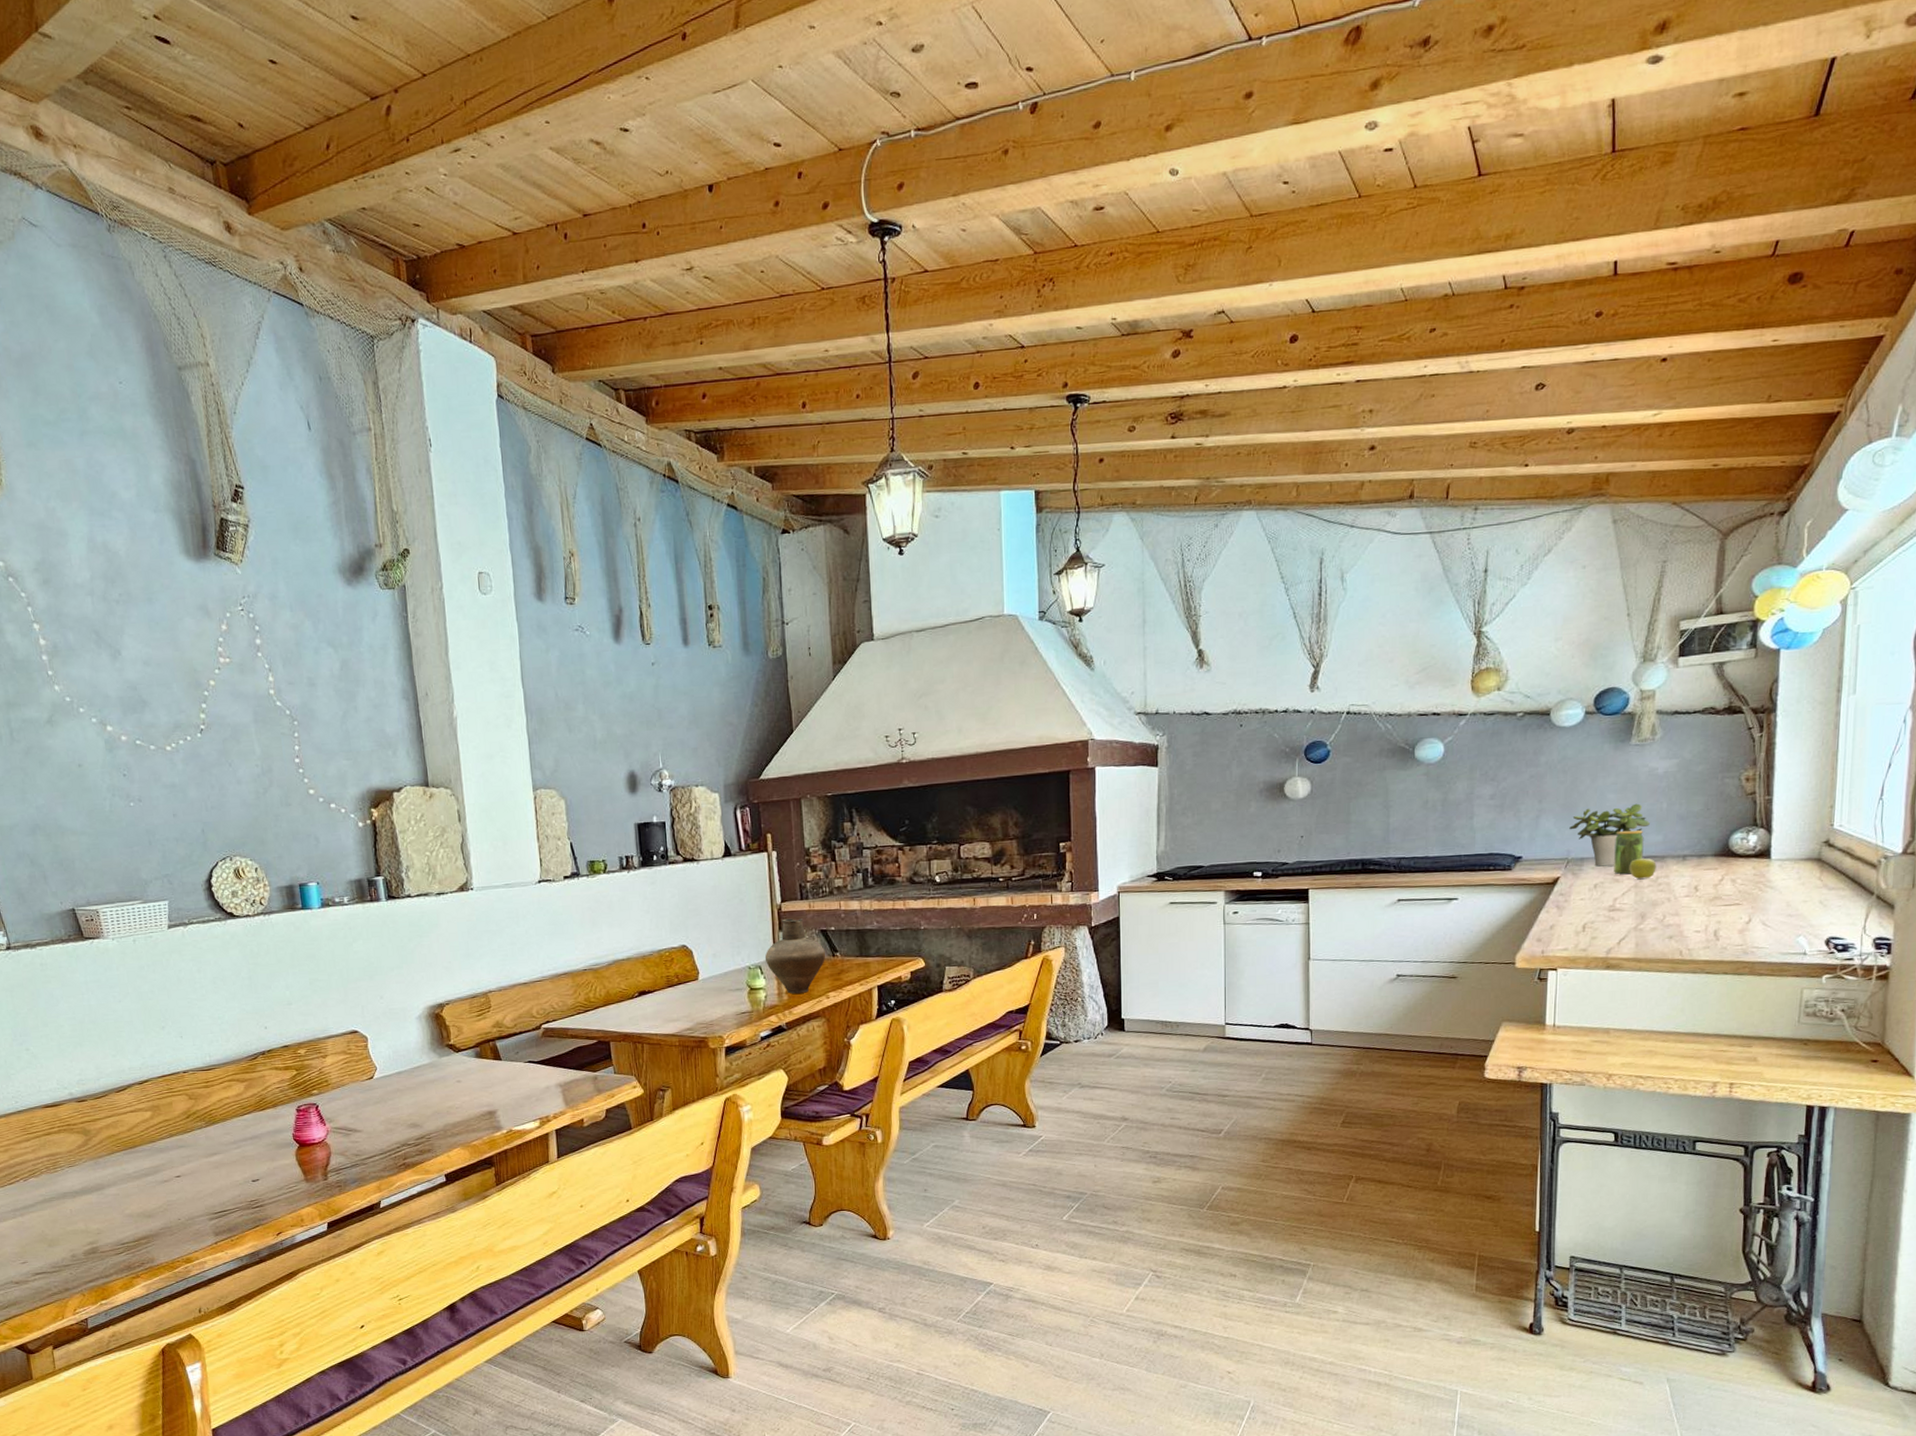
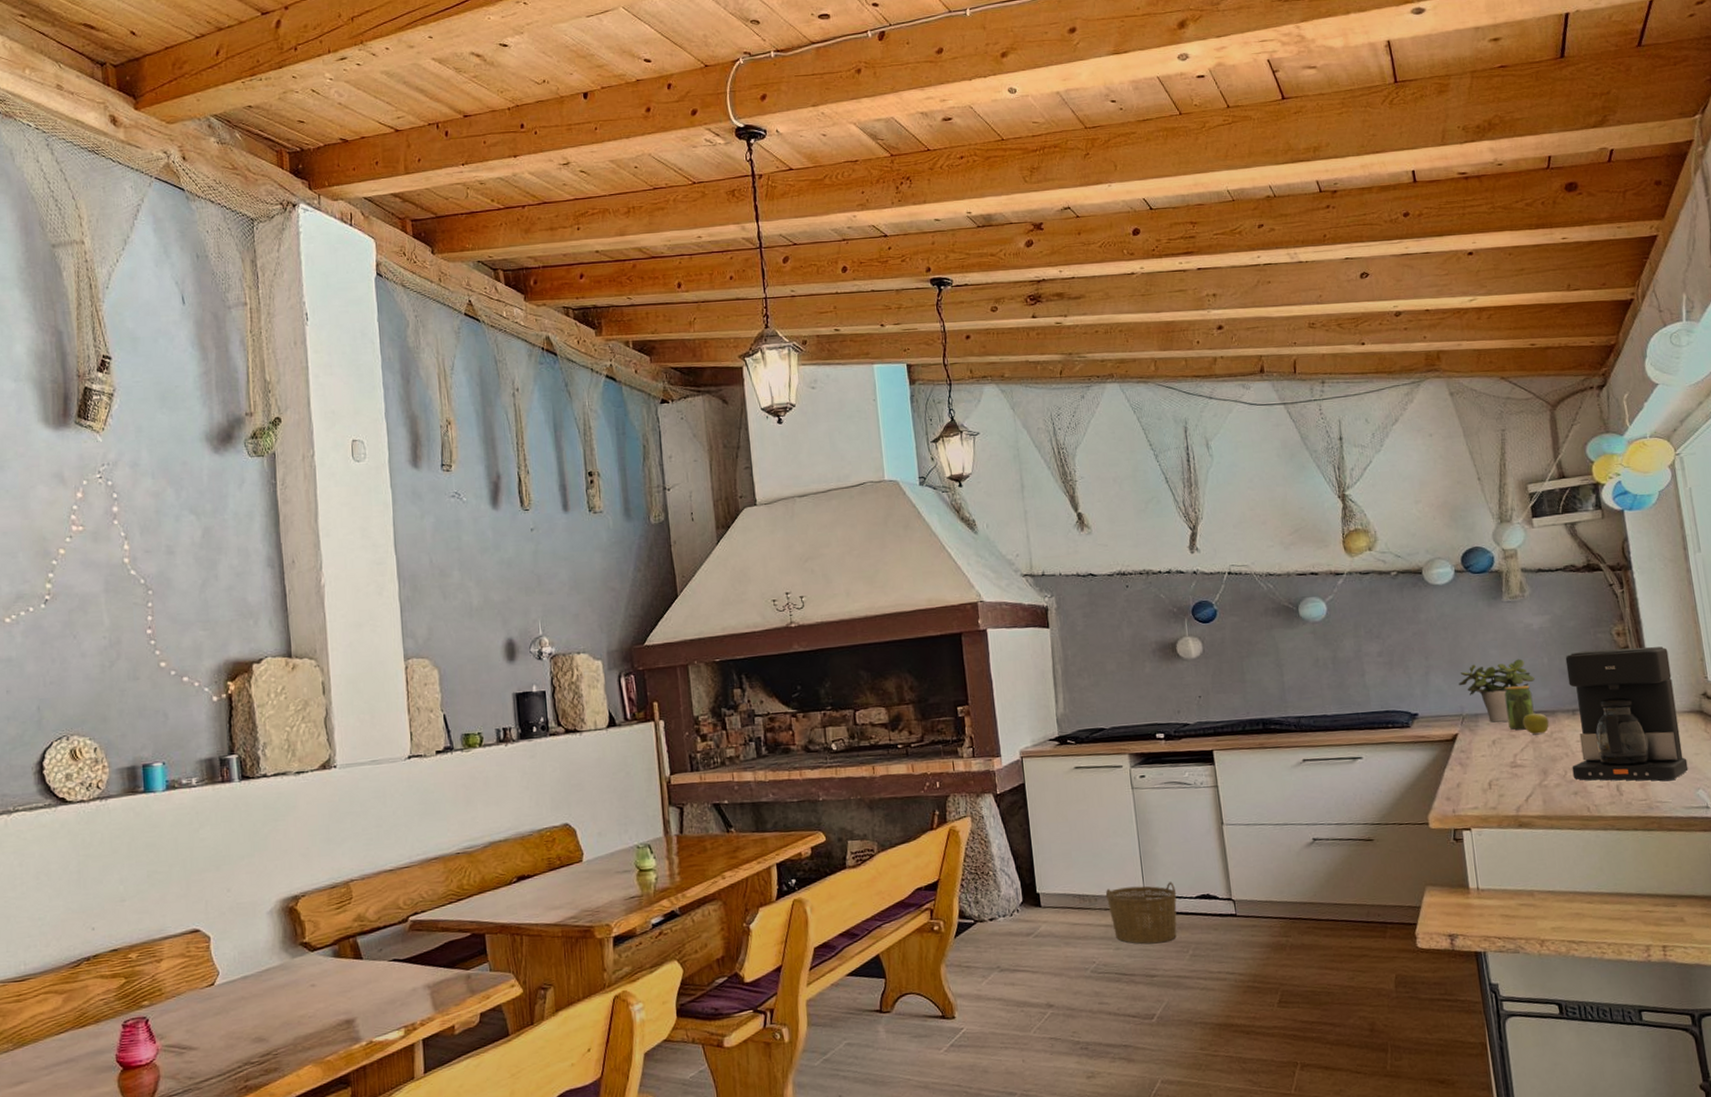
pitcher: present [764,918,826,994] -> none [654,791,720,875]
basket: none [1187,1011,1256,1068] -> present [1105,882,1177,945]
coffee maker: none [1671,793,1797,928] -> present [1565,646,1689,782]

